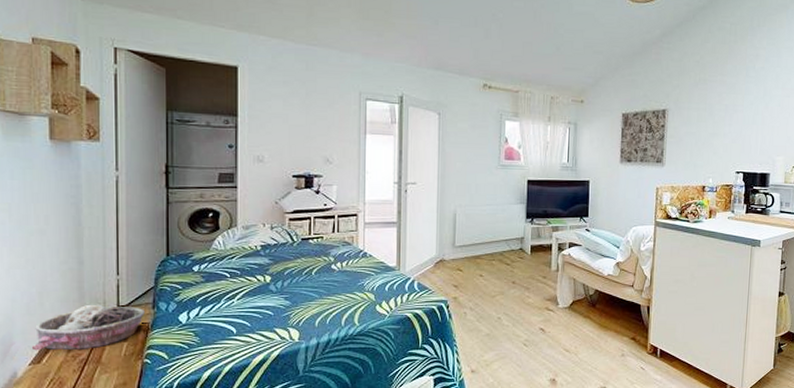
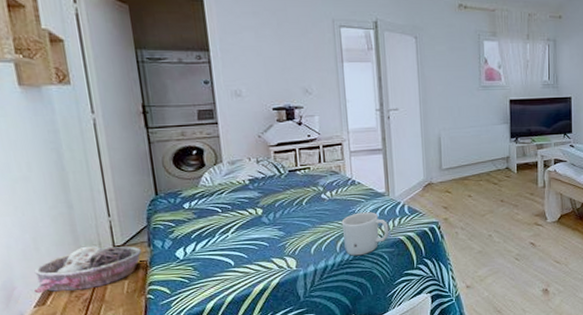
mug: none [349,286,397,331] -> present [341,212,389,256]

